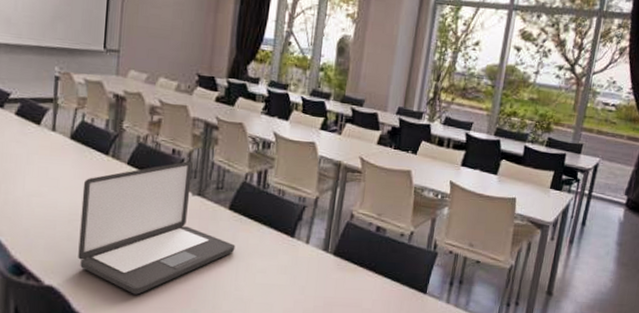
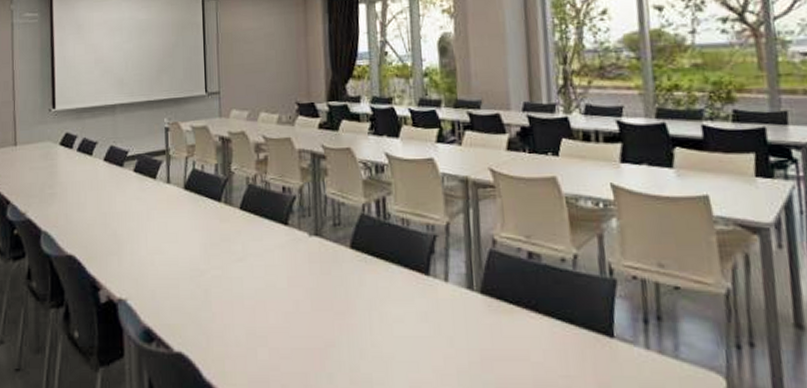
laptop: present [78,161,236,295] -> none [200,198,364,358]

